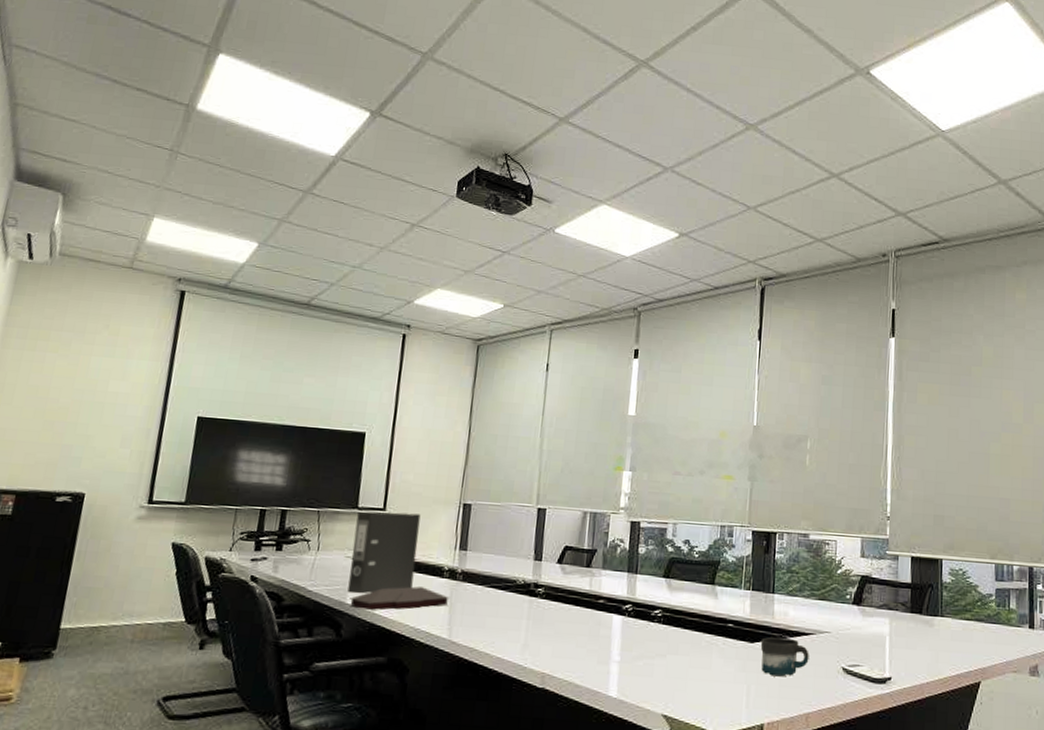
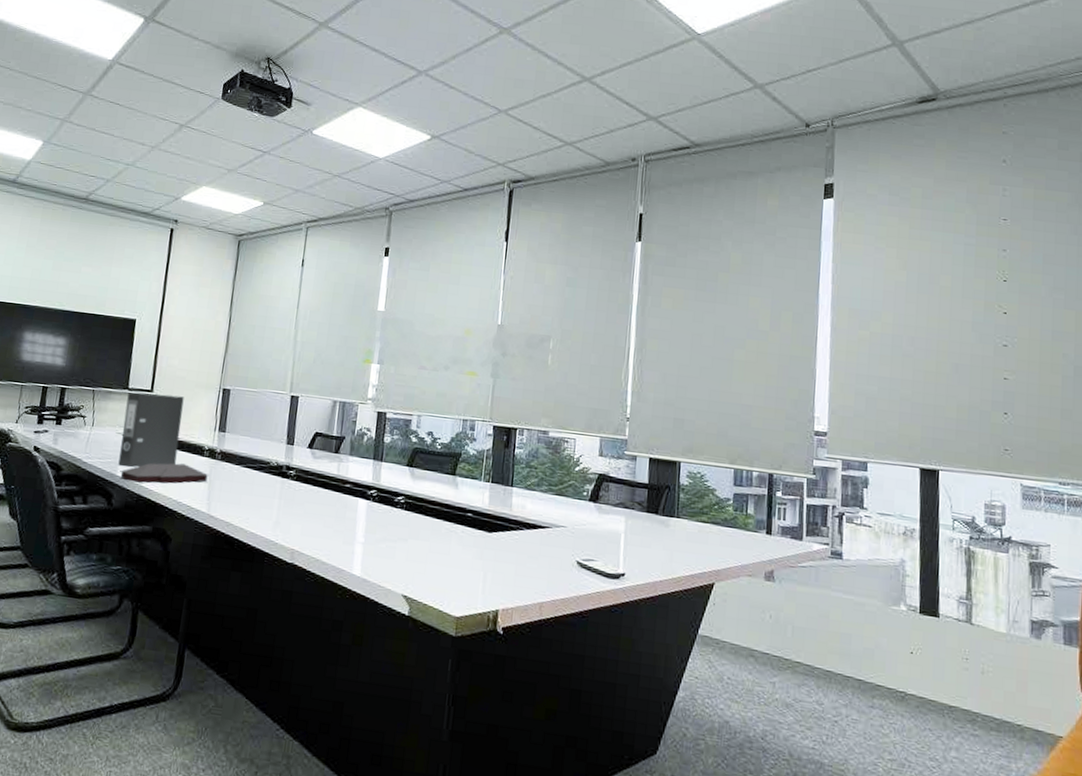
mug: present [760,636,809,677] -> none [498,528,545,567]

